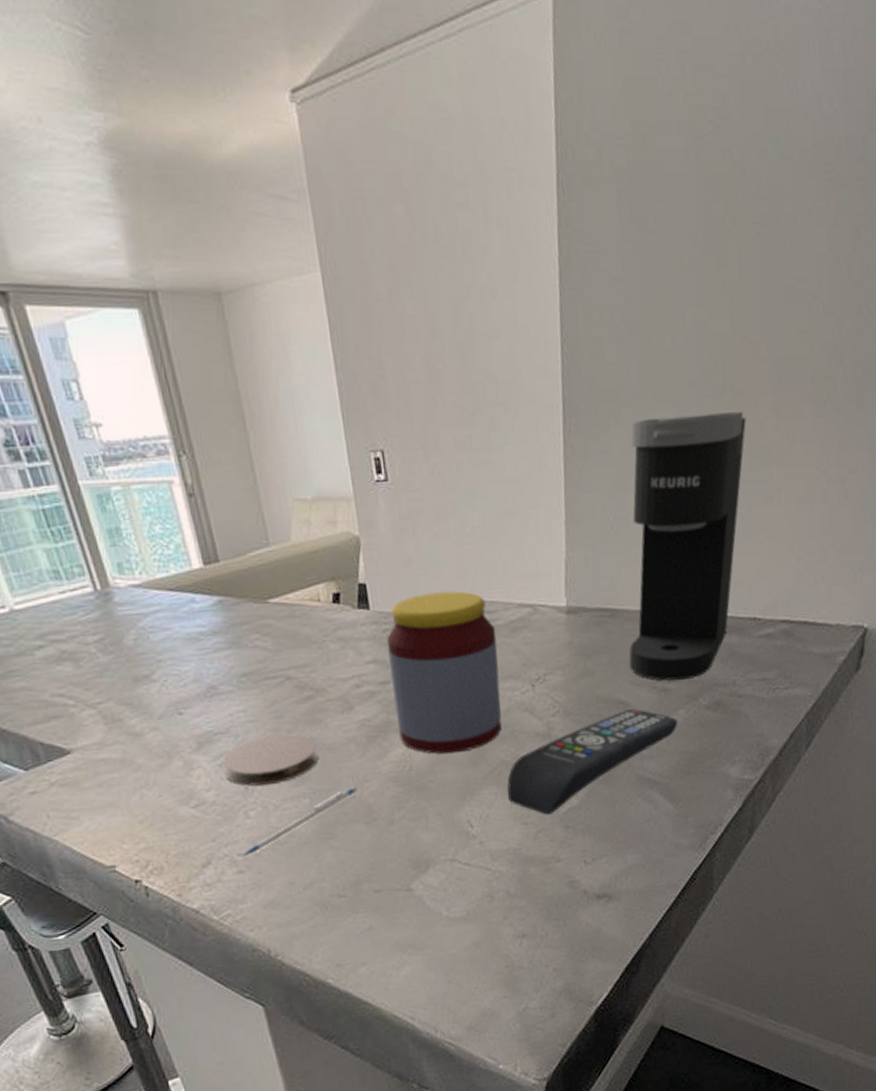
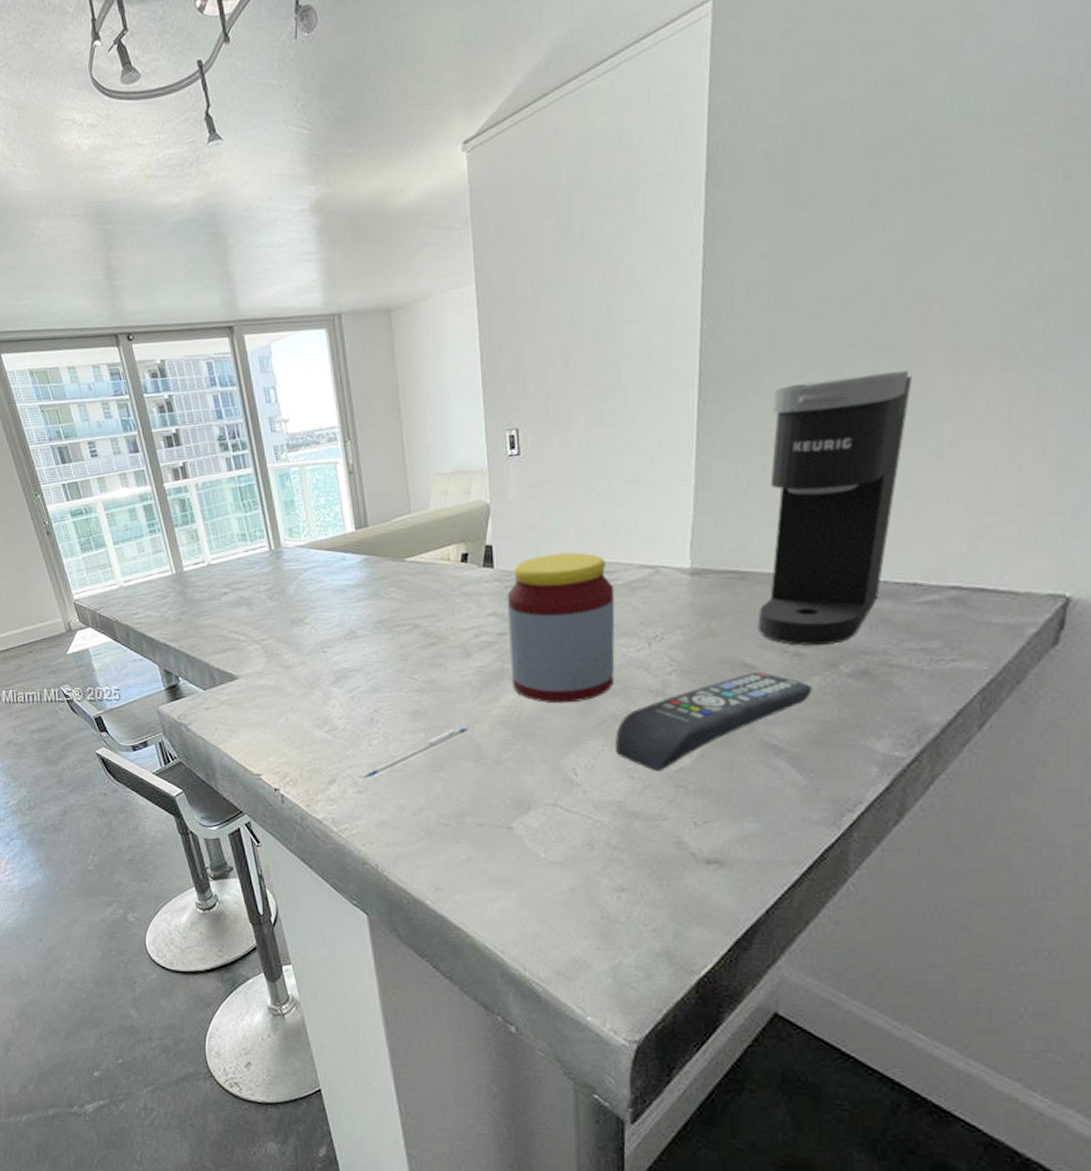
coaster: present [222,733,319,787] -> none [354,674,437,719]

